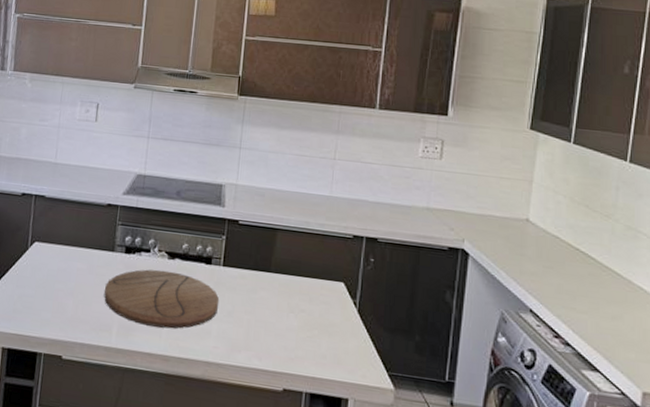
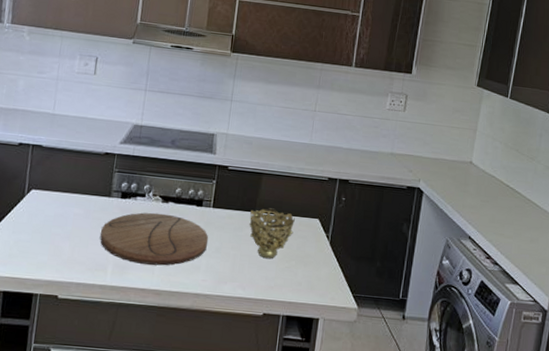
decorative bowl: none [264,267,316,327] -> present [249,207,295,259]

